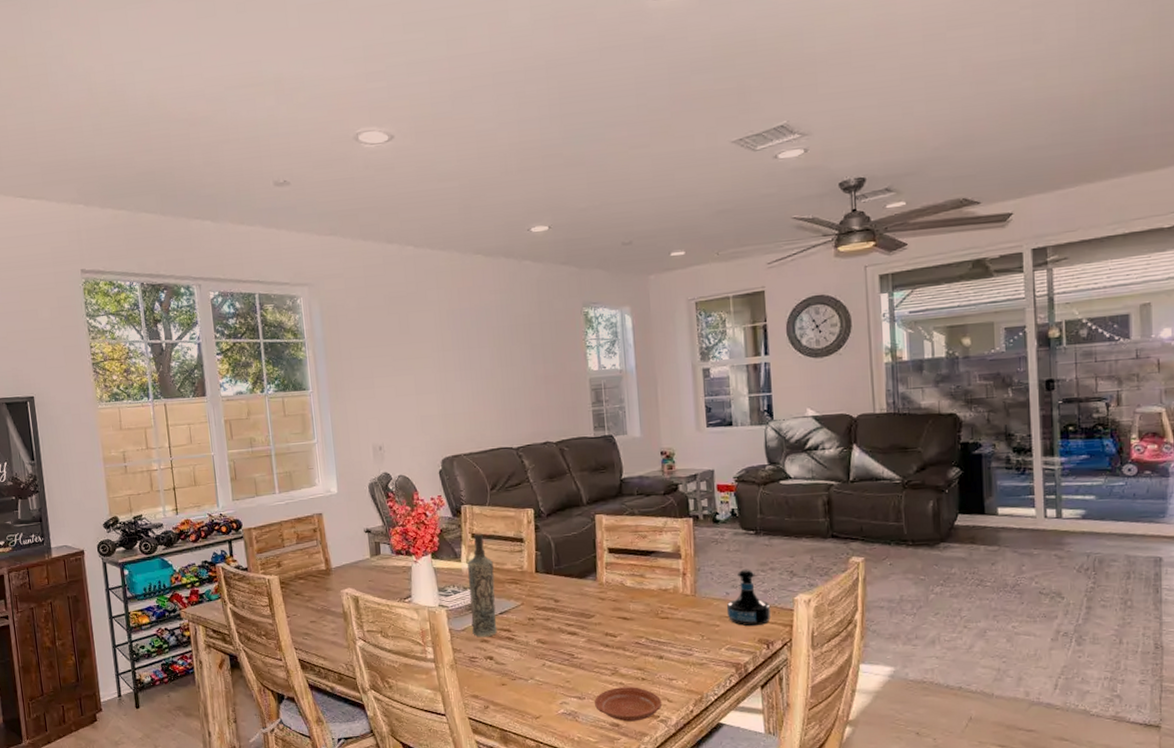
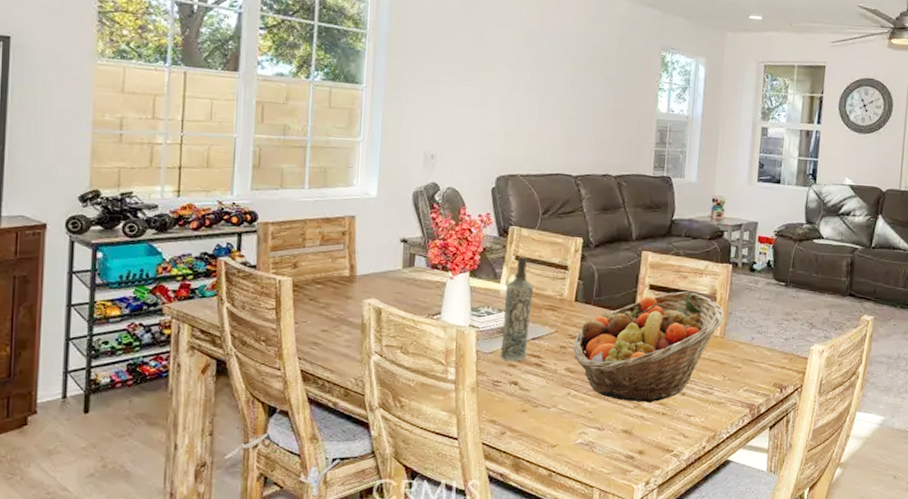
fruit basket: none [540,551,692,669] -> present [573,291,724,403]
plate: present [595,687,663,722] -> none [613,420,678,455]
tequila bottle: present [726,569,772,627] -> none [749,317,789,371]

